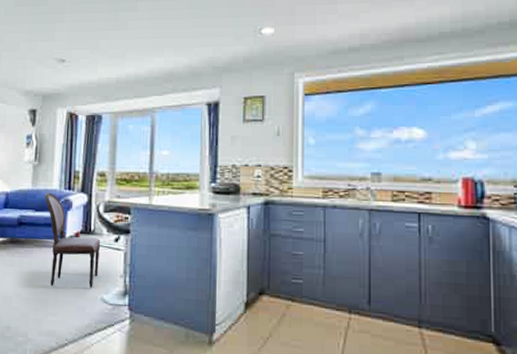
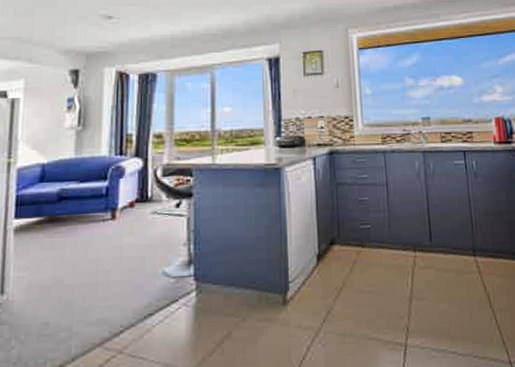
dining chair: present [44,192,101,288] -> none [90,160,160,267]

